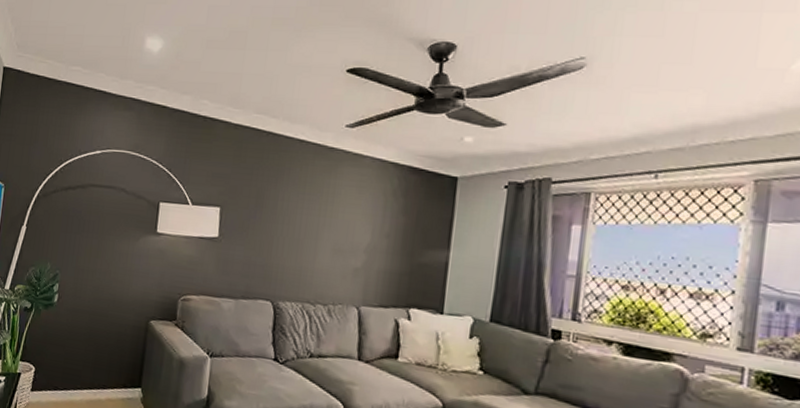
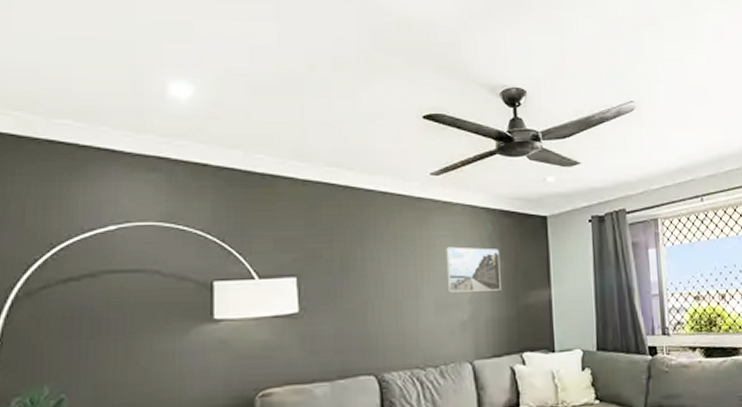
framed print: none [345,196,402,245] -> present [446,246,501,293]

